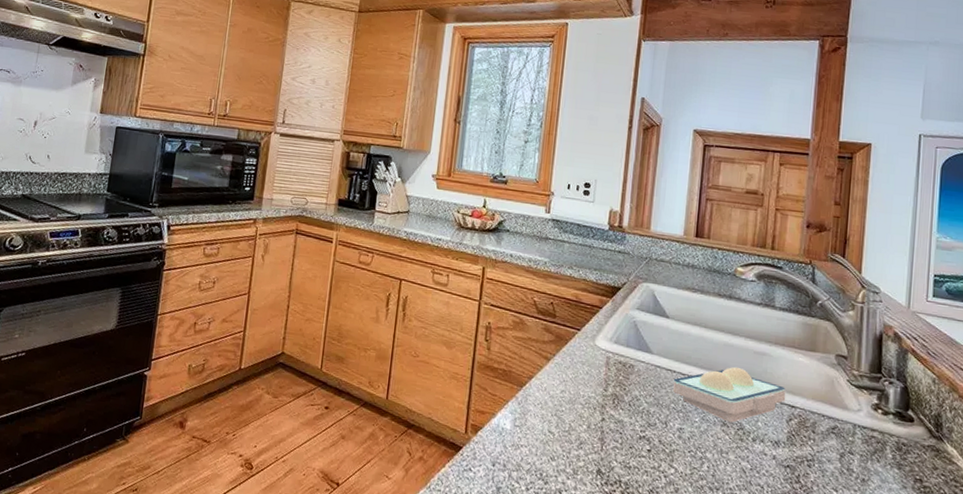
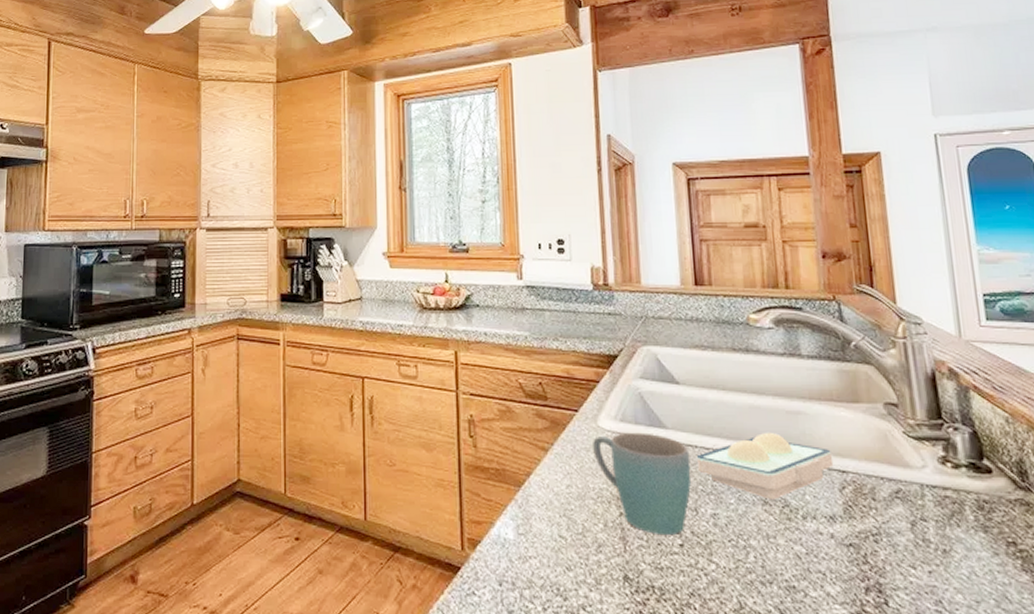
mug: none [588,352,668,441] -> present [593,432,692,534]

